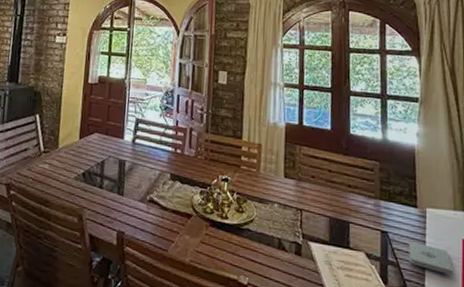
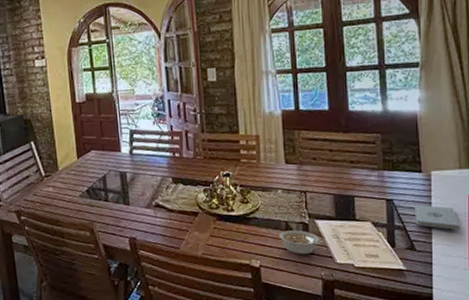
legume: none [270,248,312,279] -> present [278,230,320,255]

